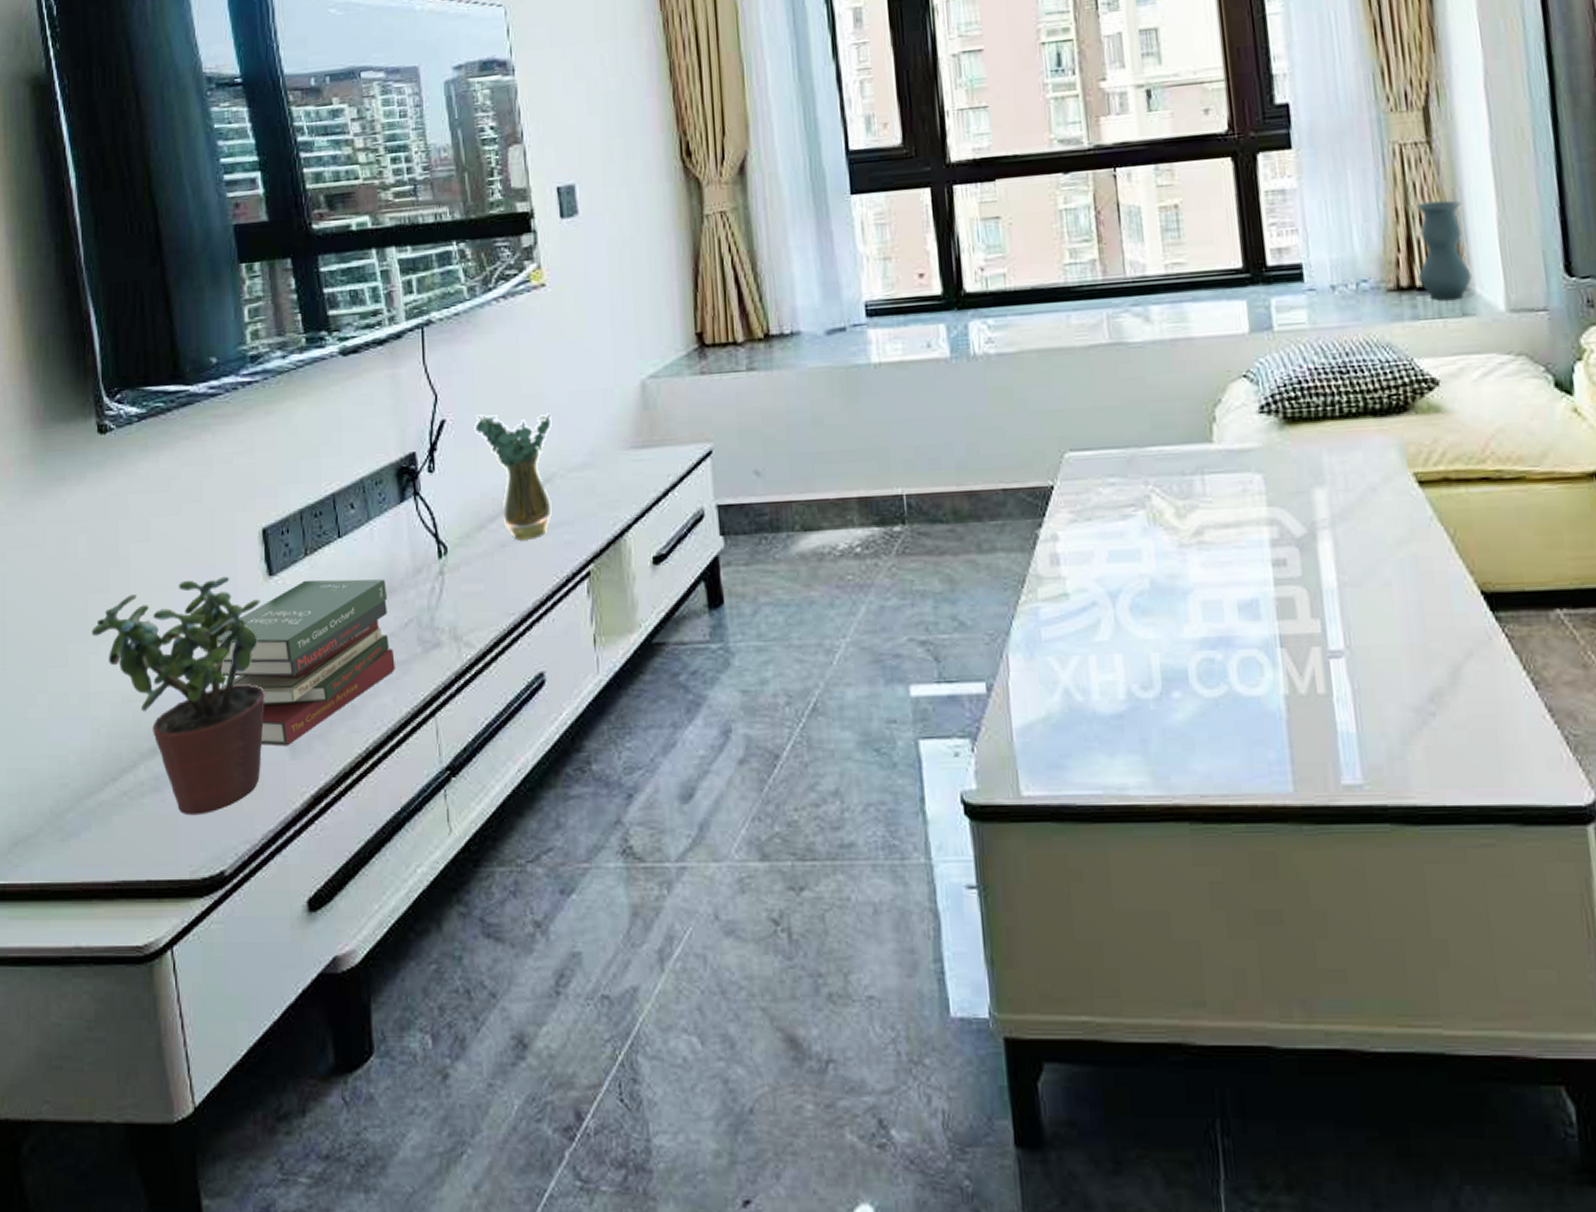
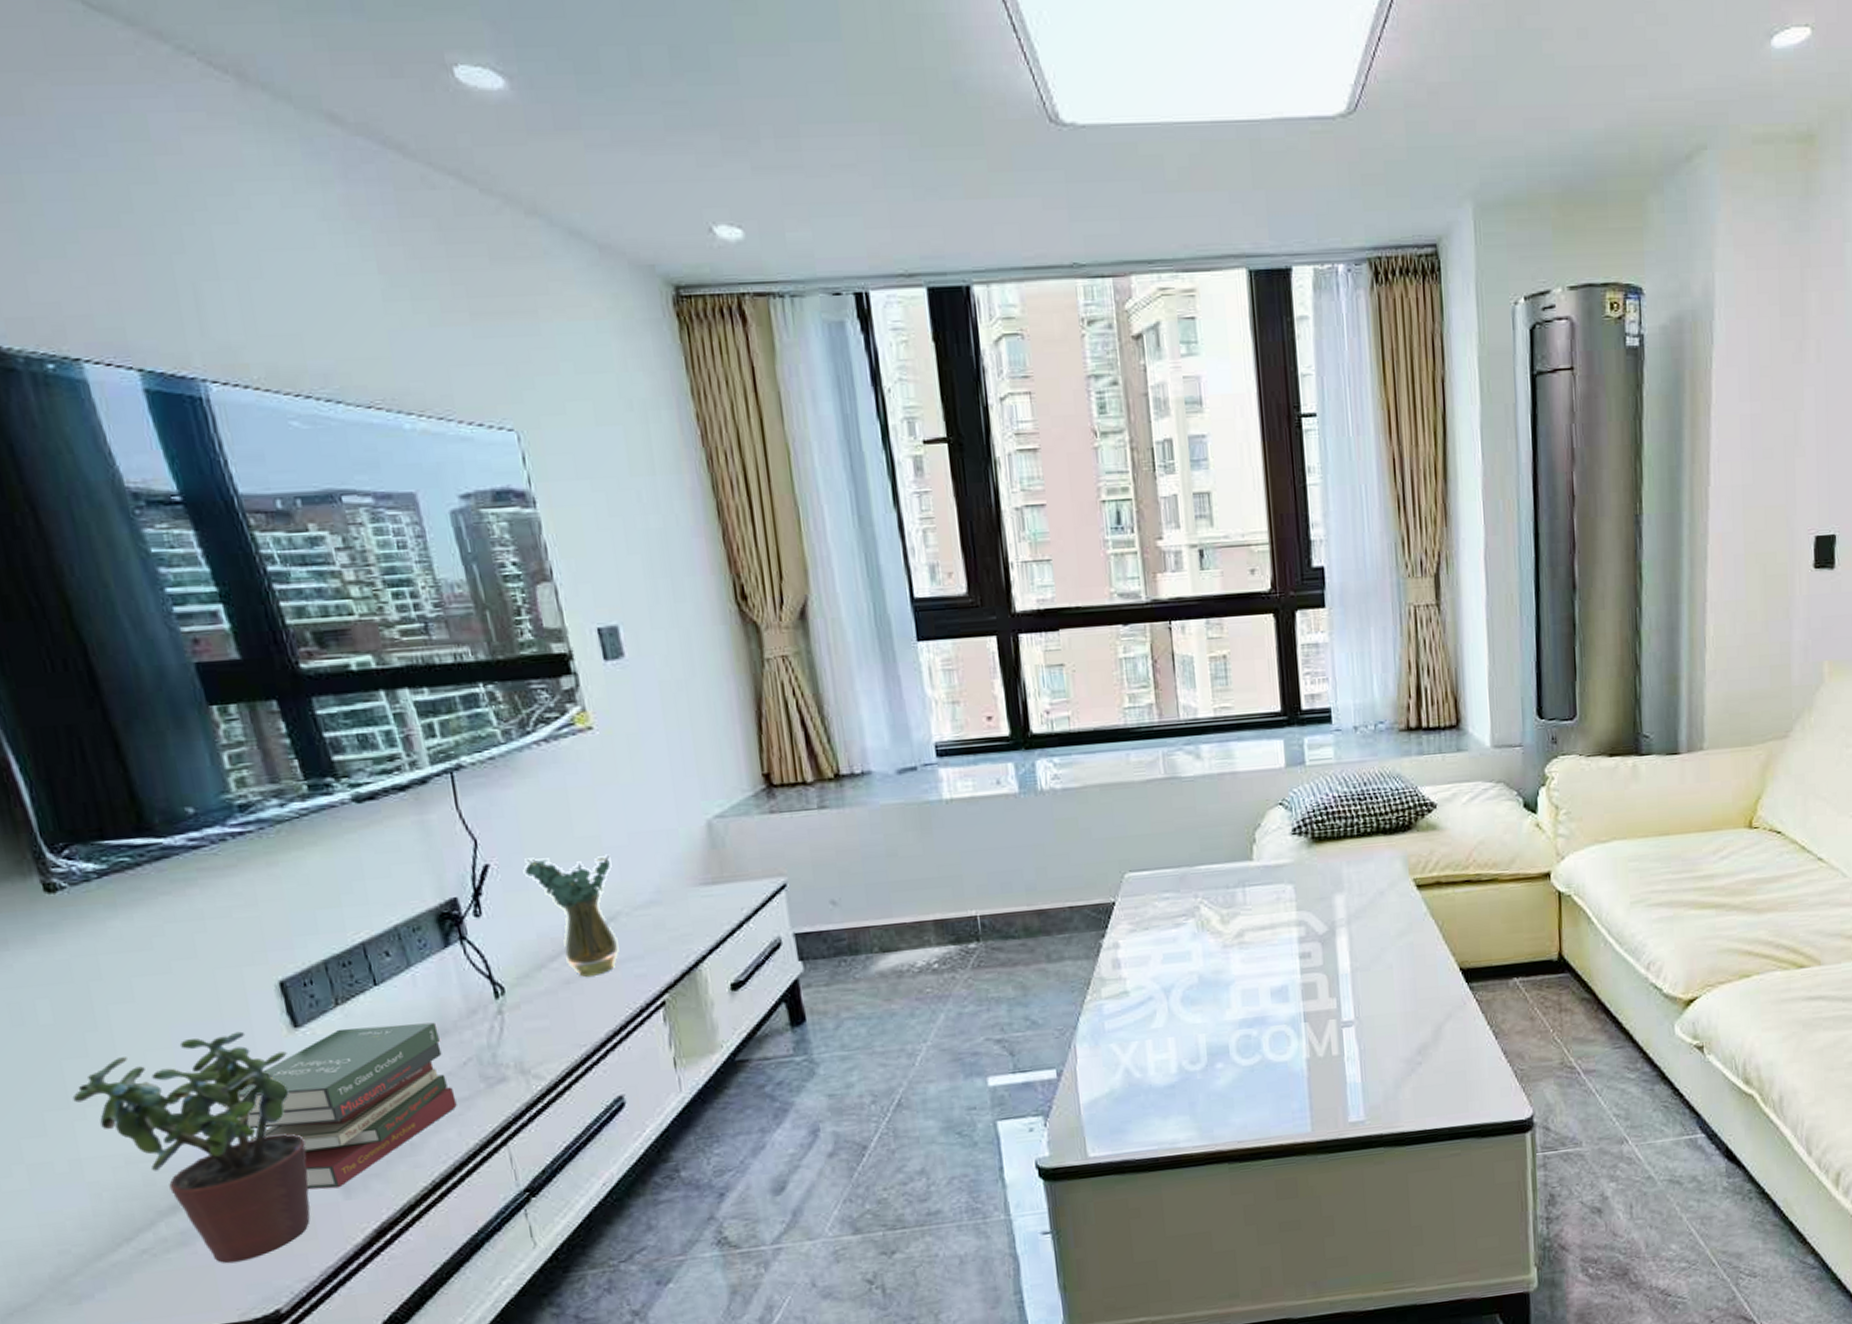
vase: present [1416,200,1472,301] -> none [1425,655,1466,739]

